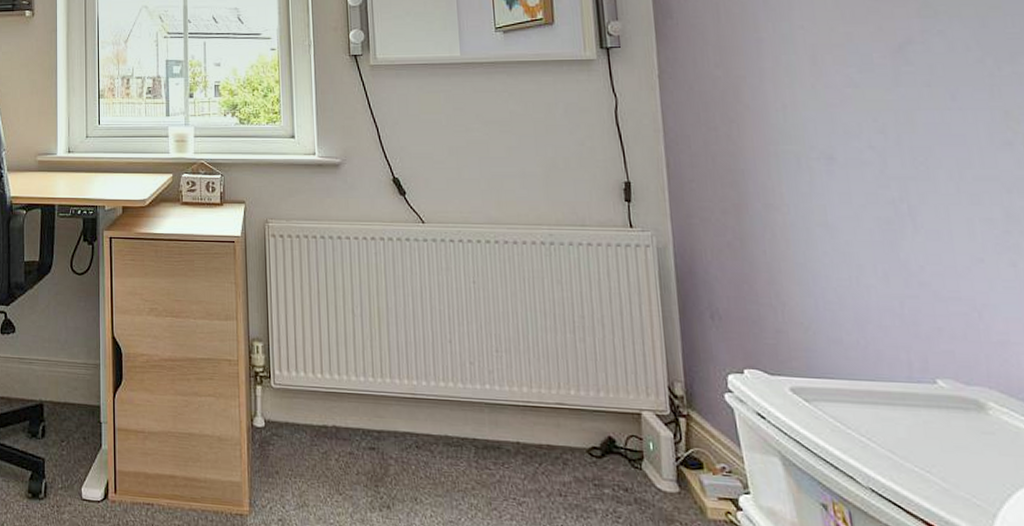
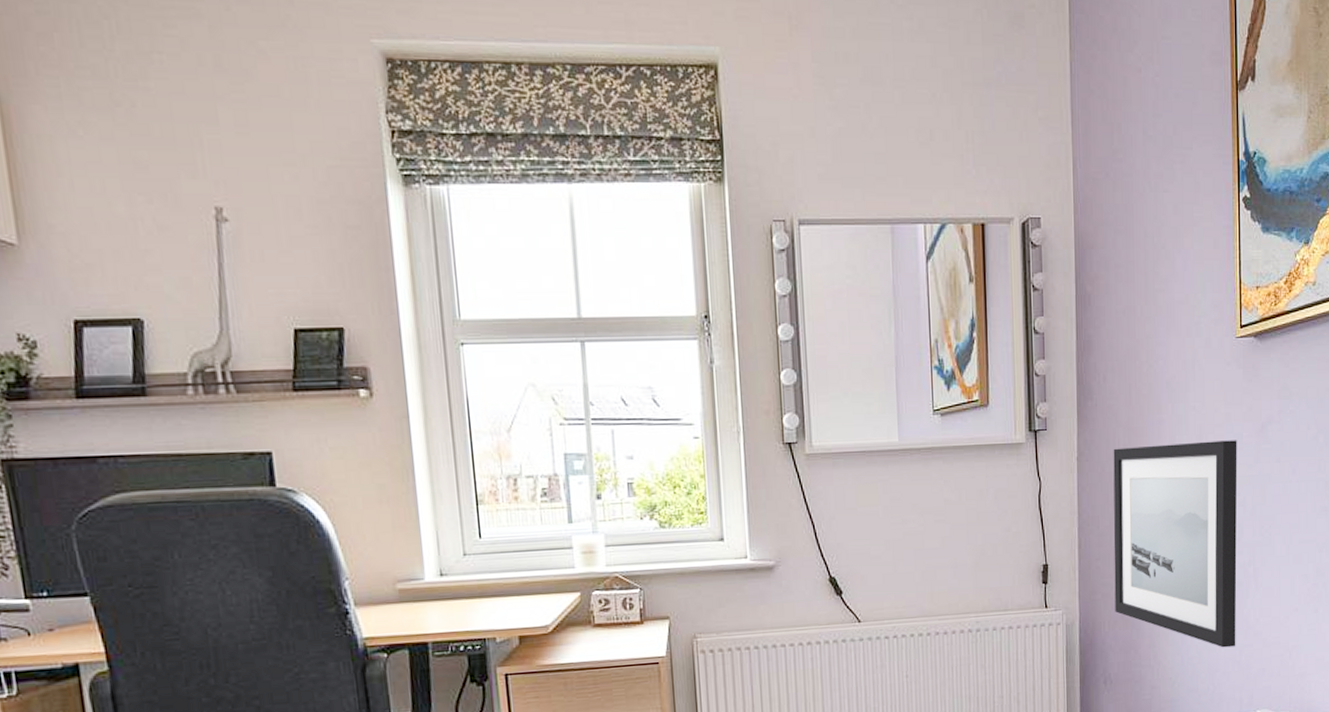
wall art: none [702,61,894,296] -> present [1113,440,1238,648]

